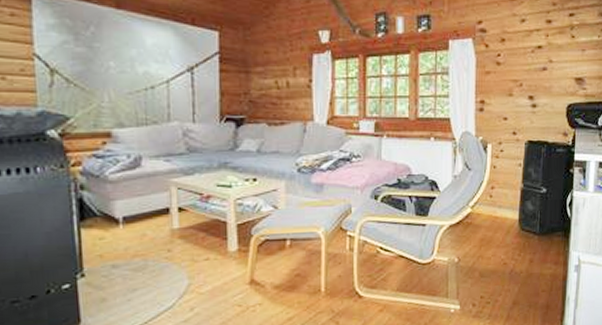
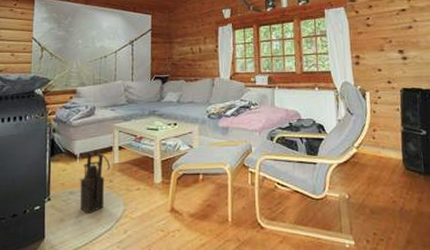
lantern: none [125,212,168,290] -> present [80,150,111,213]

